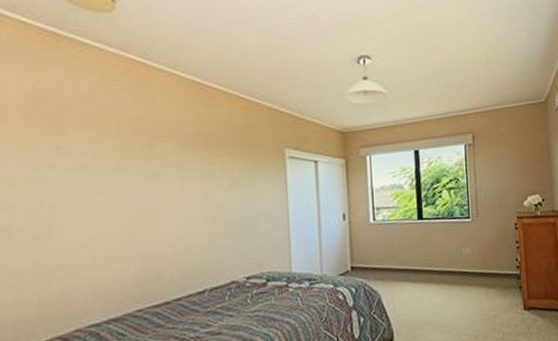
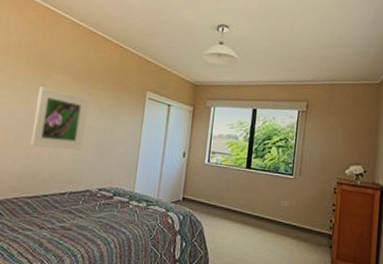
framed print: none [142,163,215,241] -> present [30,87,88,150]

